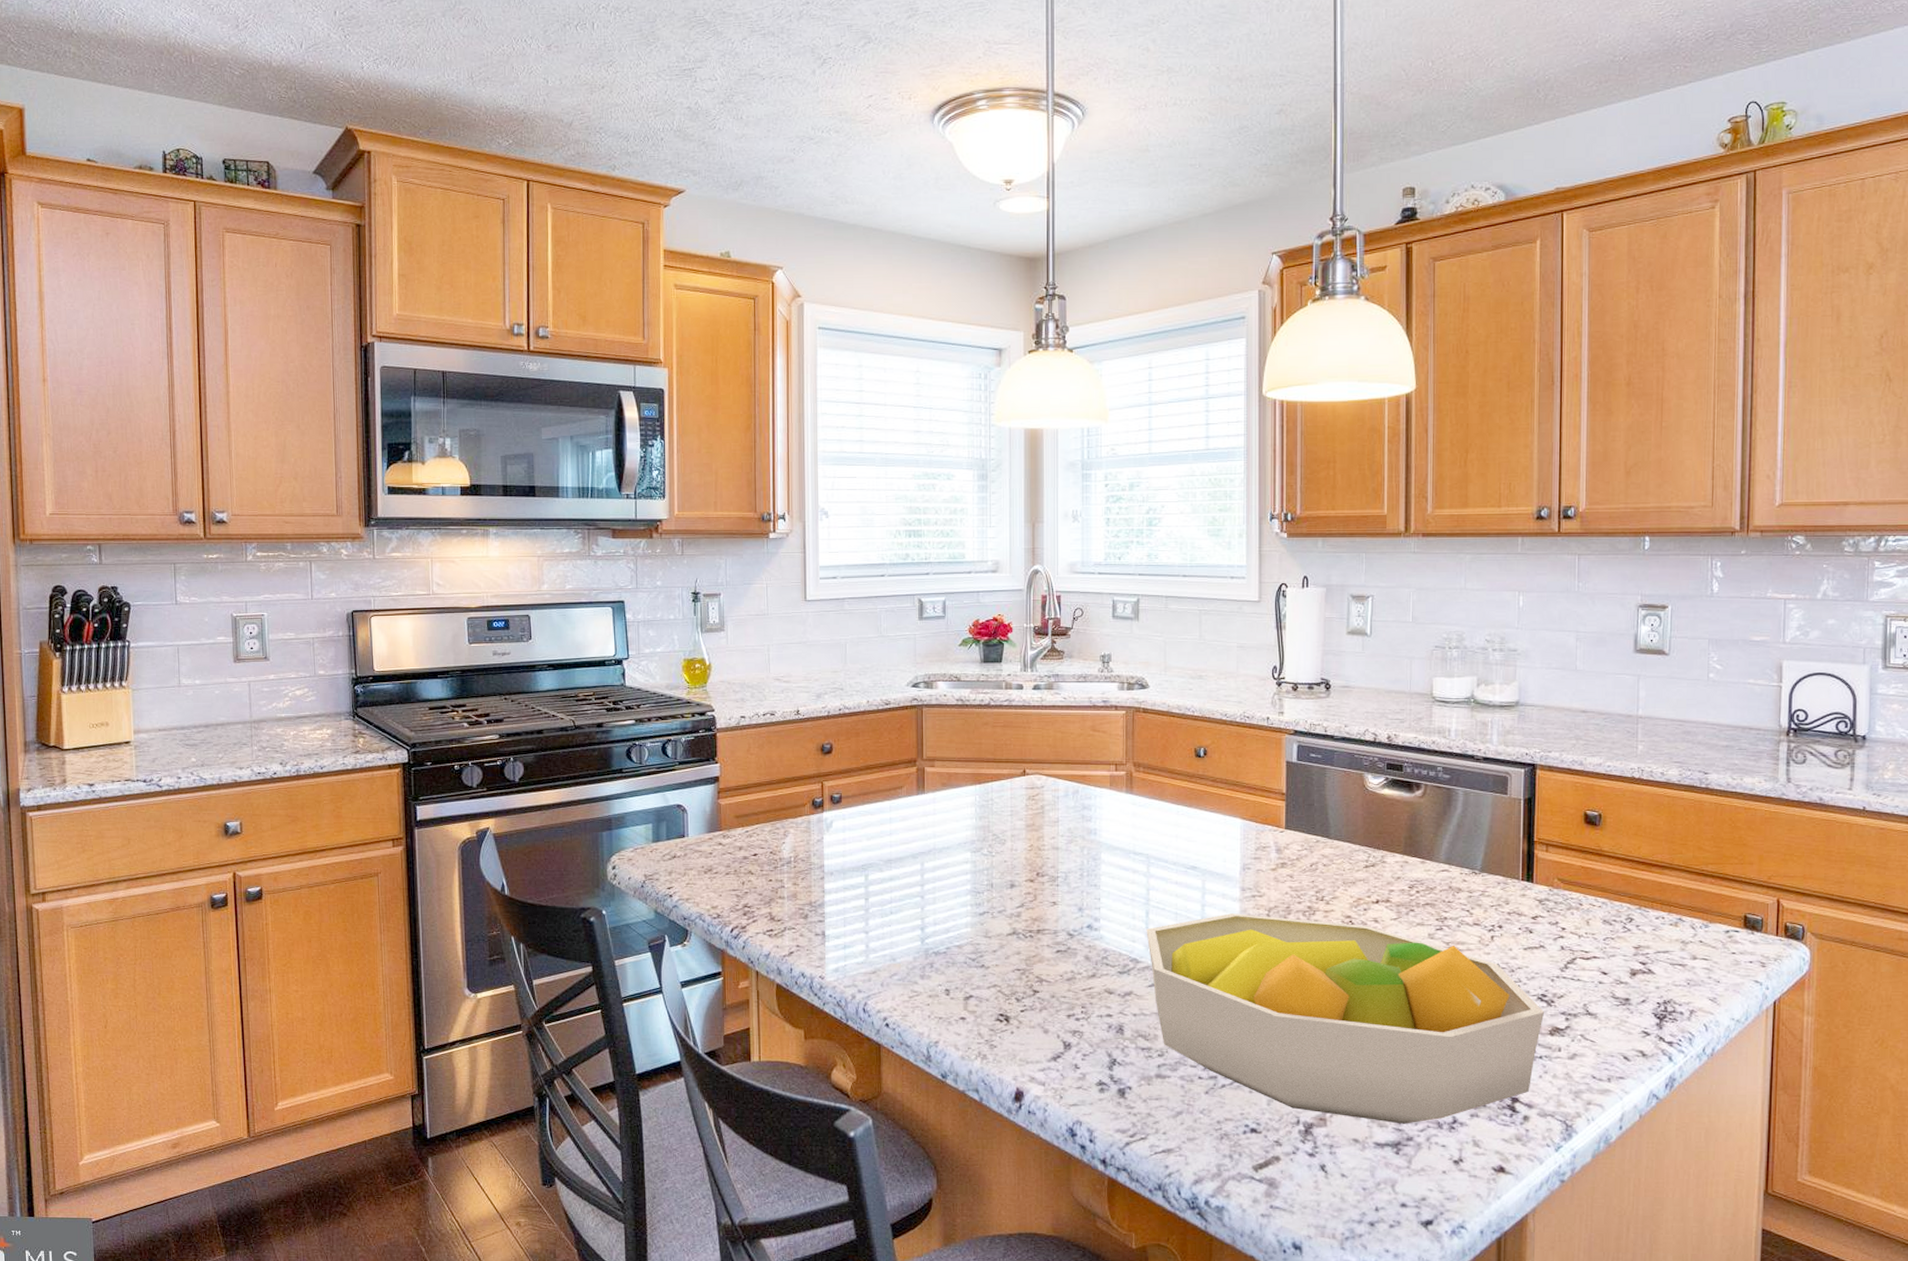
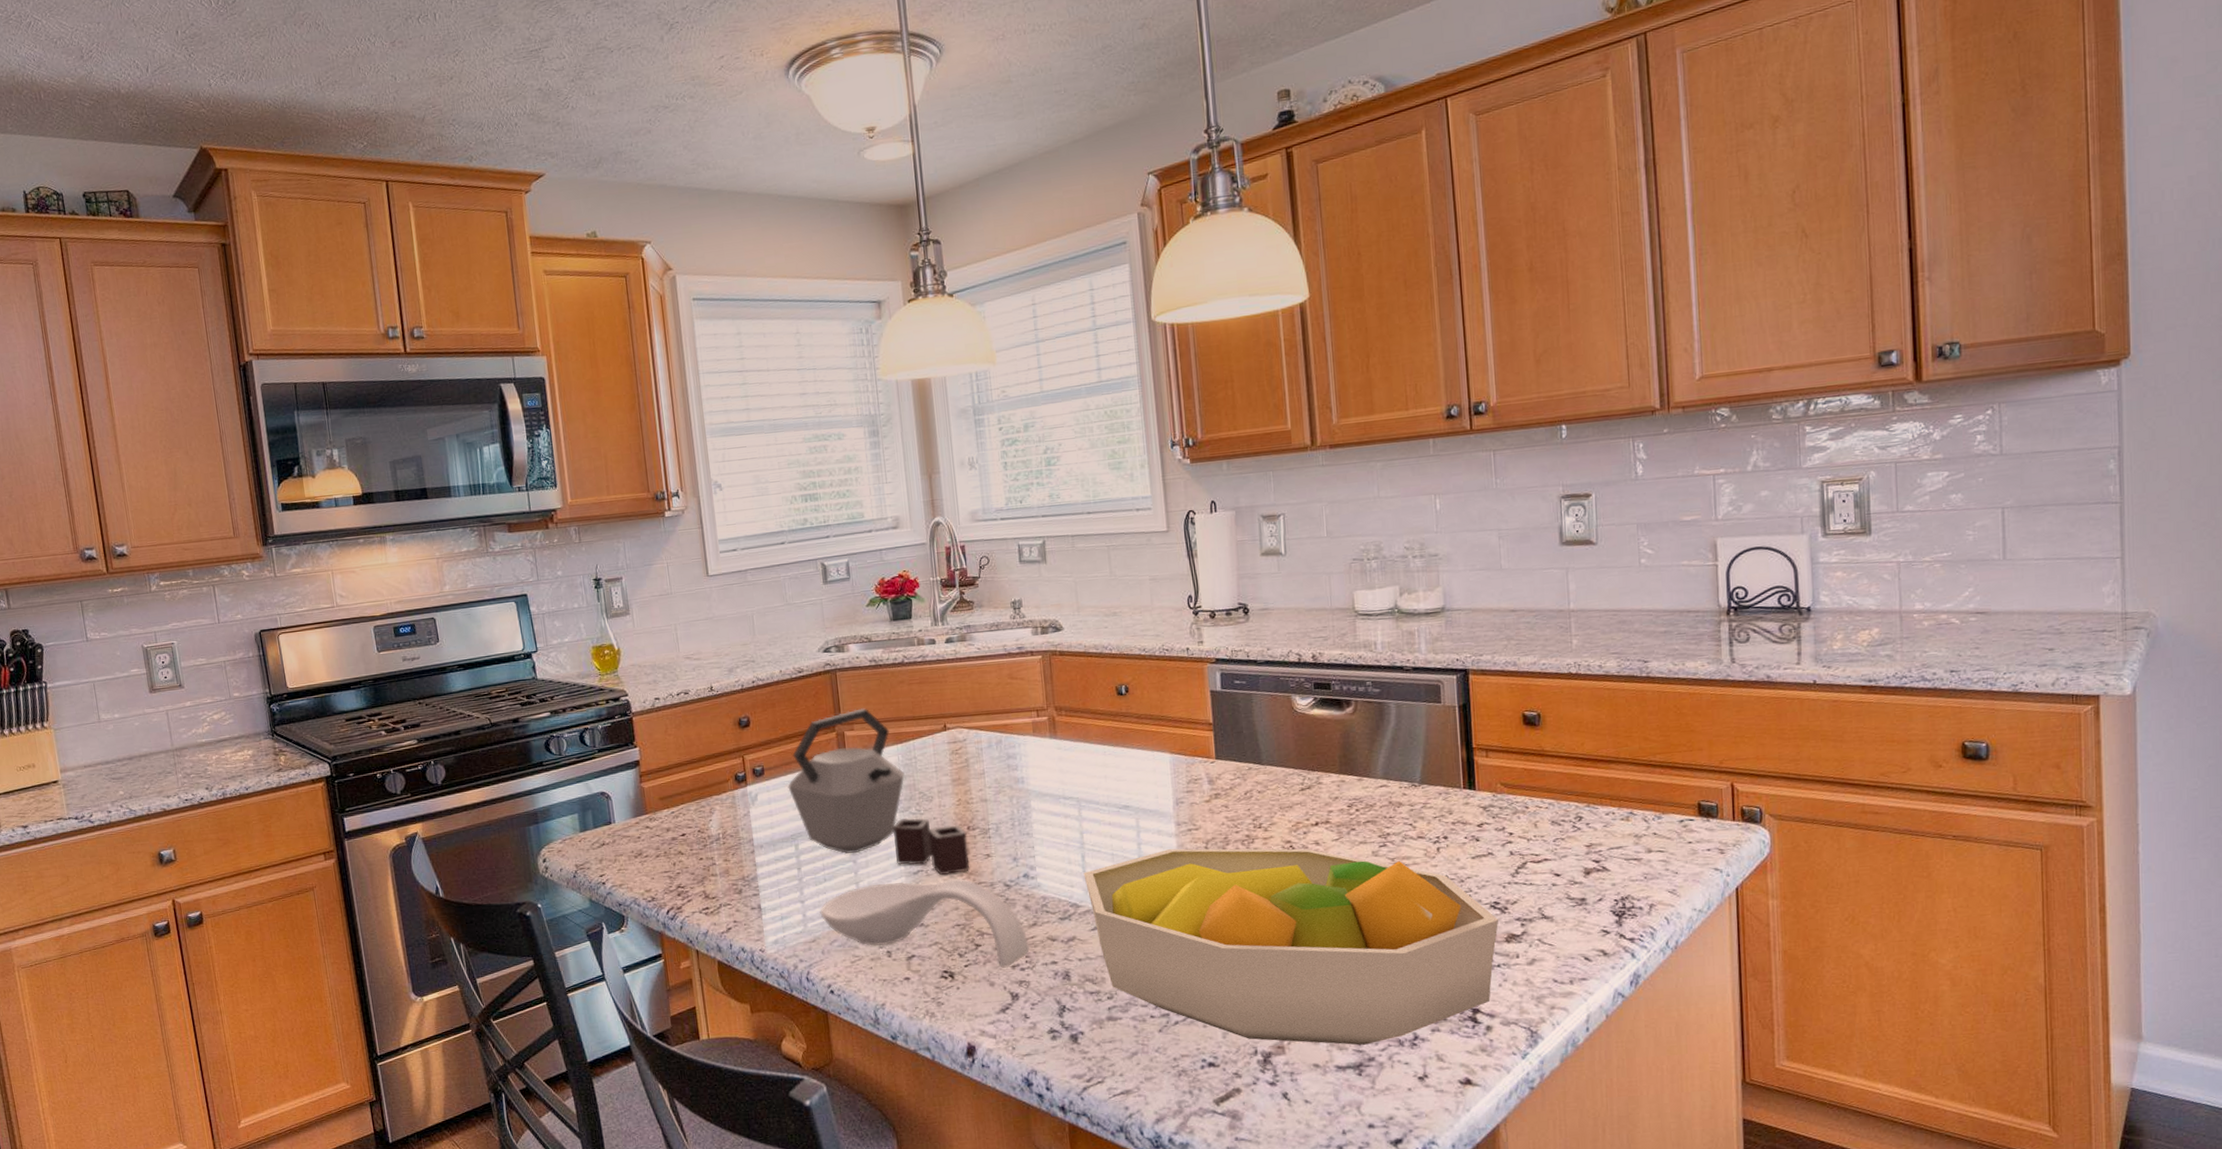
kettle: none [863,746,1036,919] -> present [788,708,970,875]
spoon rest: none [883,921,1087,1016] -> present [820,878,1031,968]

